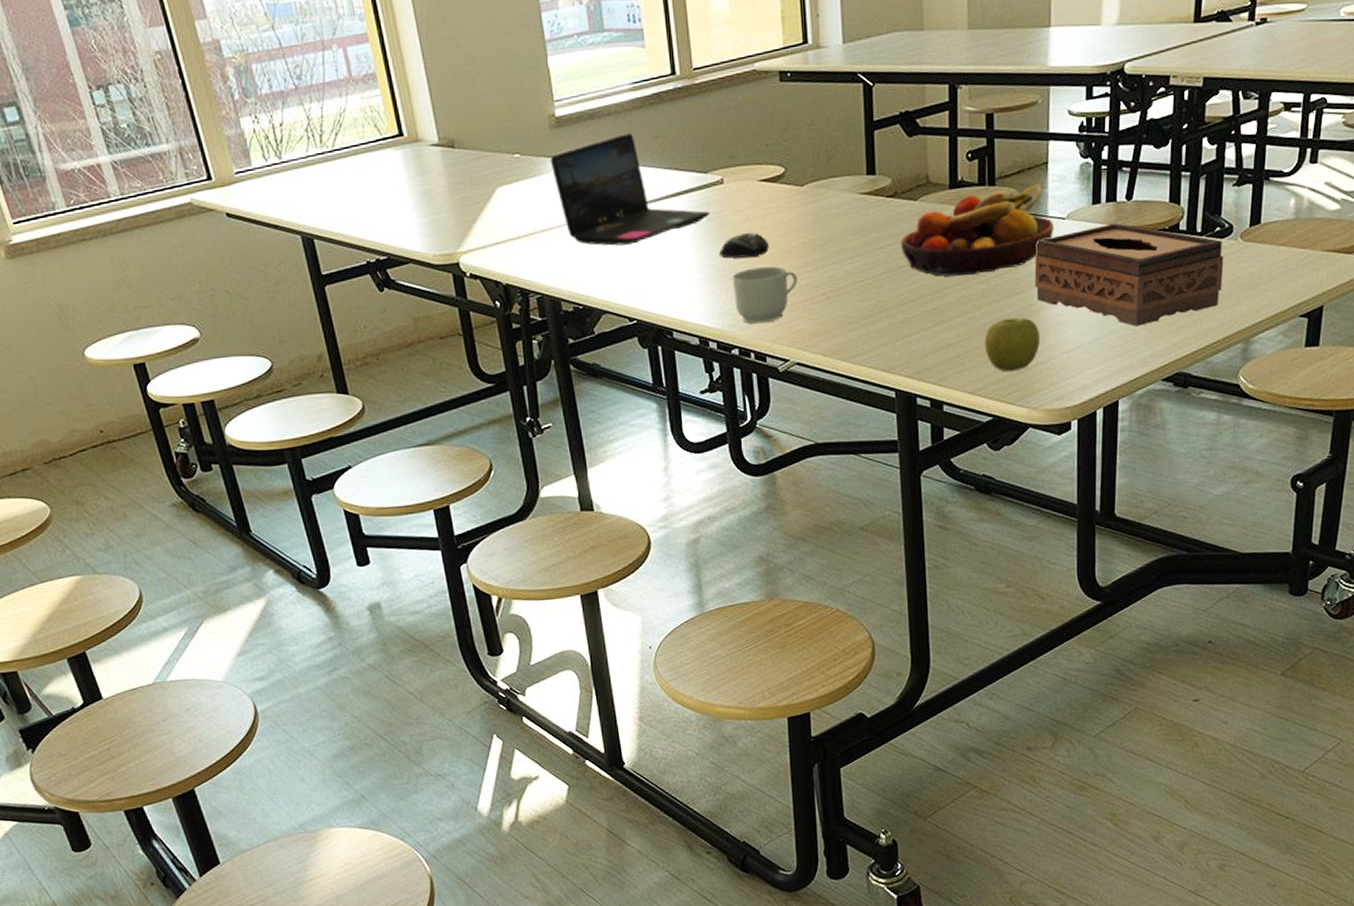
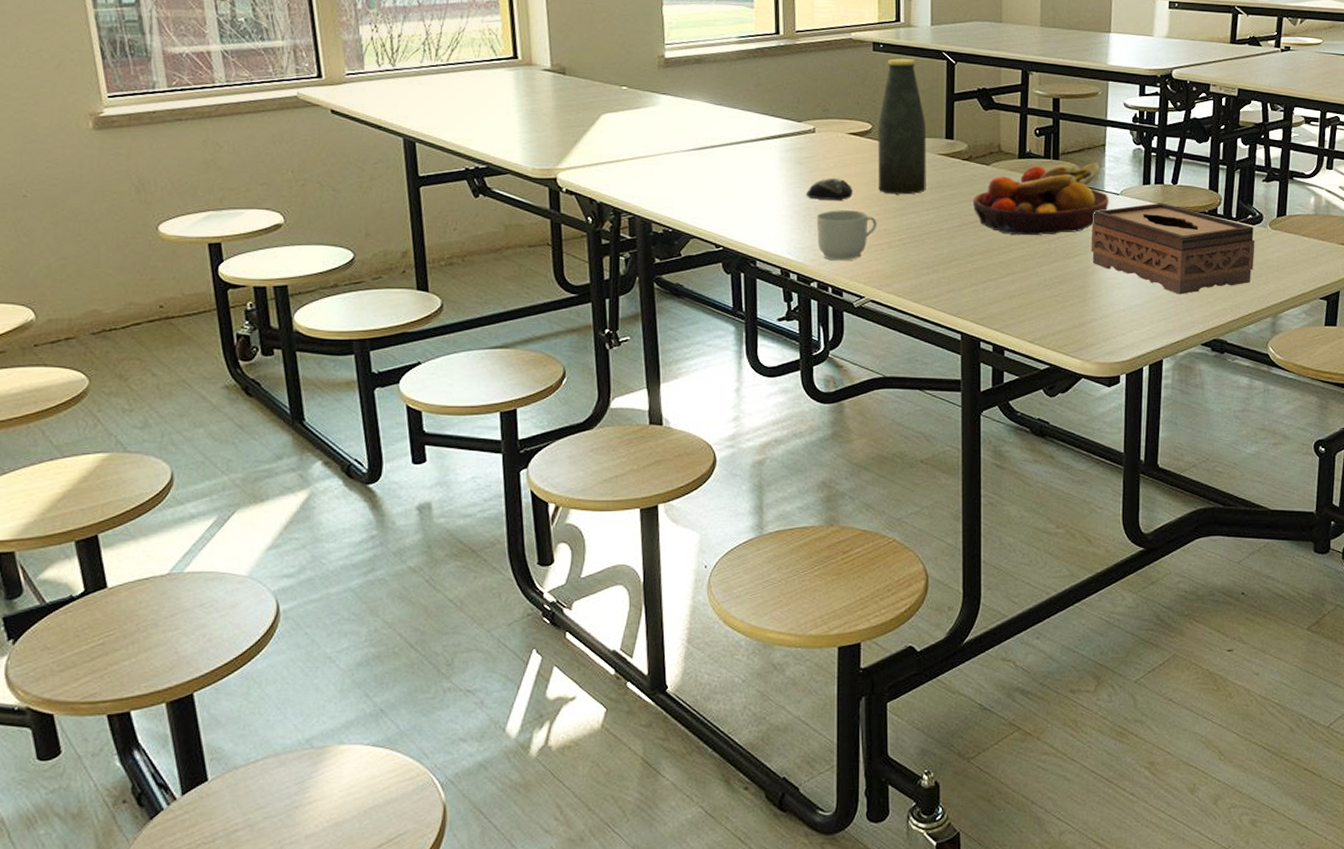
laptop: present [550,133,710,246] -> none [655,80,801,178]
bottle: none [791,86,849,245] -> present [878,58,927,195]
apple: present [984,317,1041,372] -> none [1044,277,1095,326]

